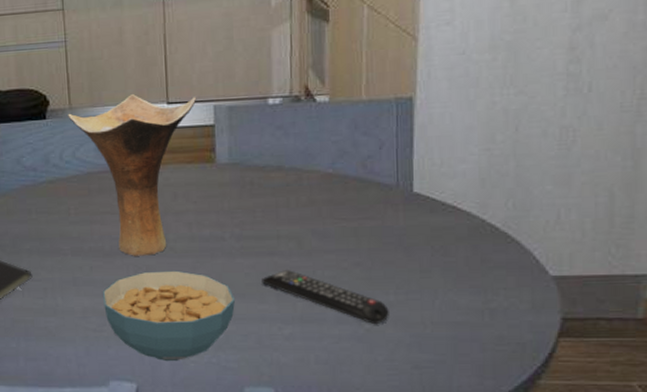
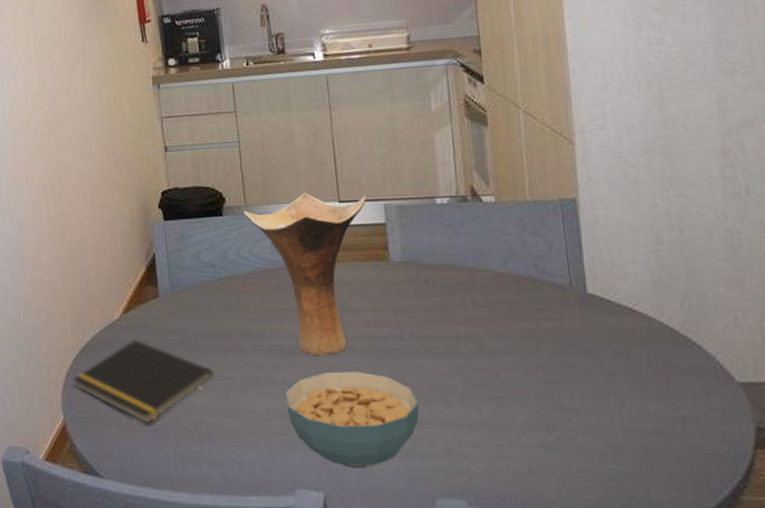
remote control: present [262,270,389,325] -> none [444,372,578,432]

